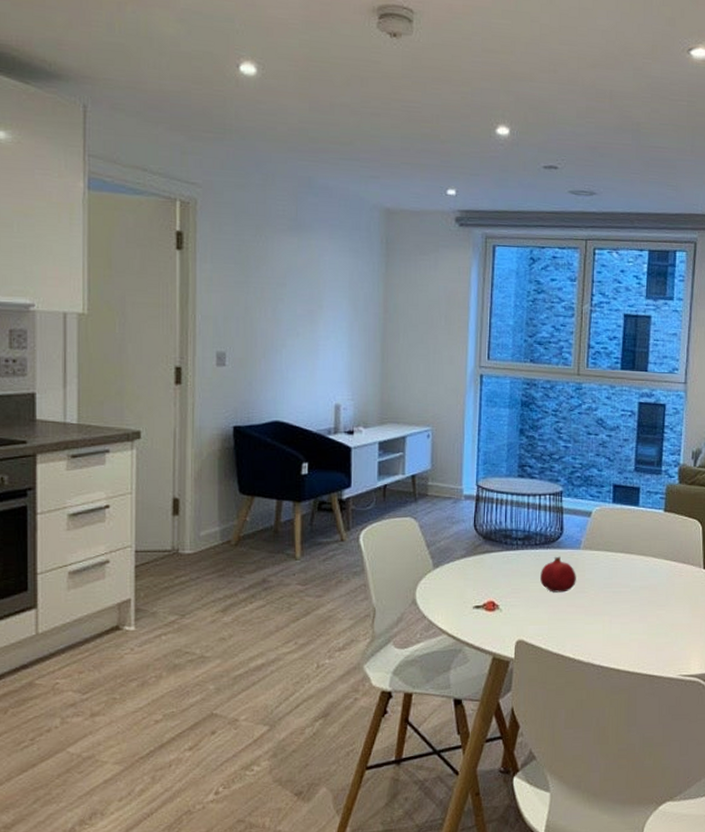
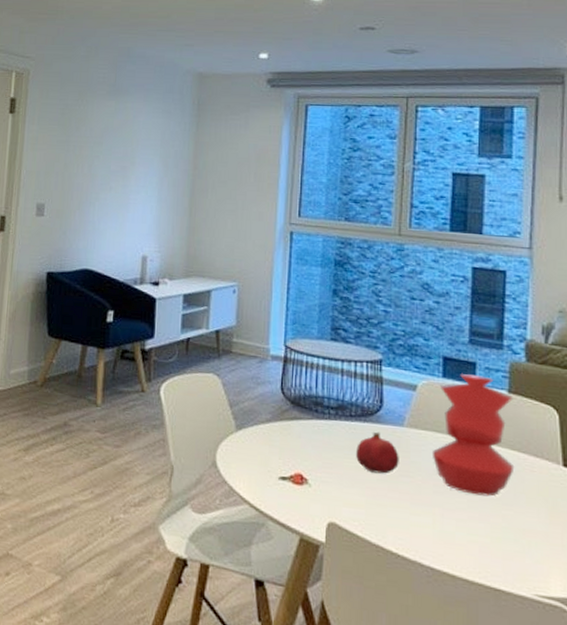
vase: none [603,498,668,601] -> present [431,374,515,497]

